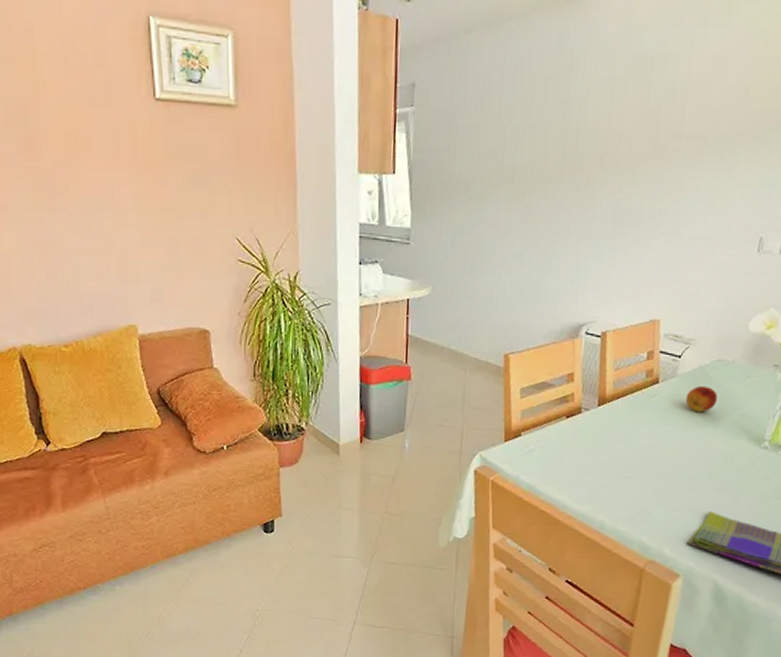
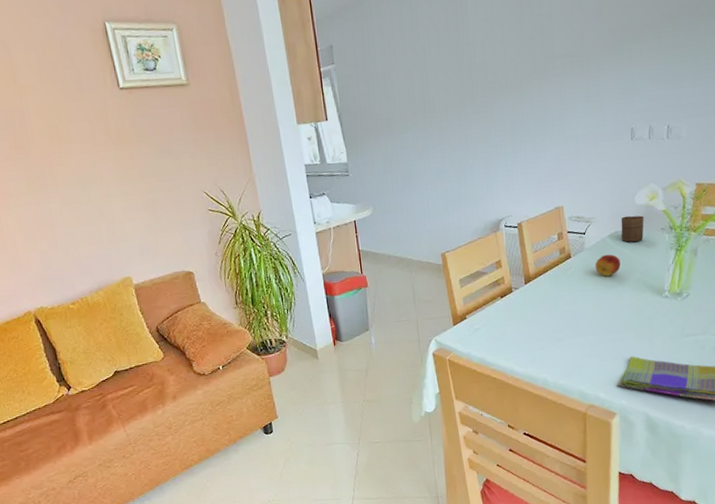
cup: none [723,343,756,376] -> present [621,215,644,242]

